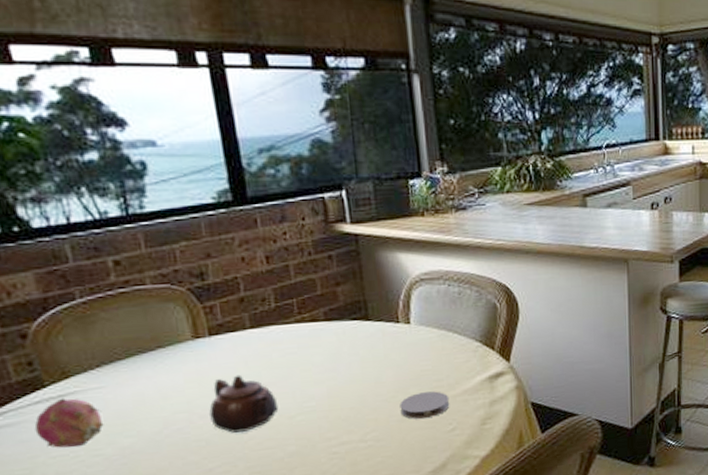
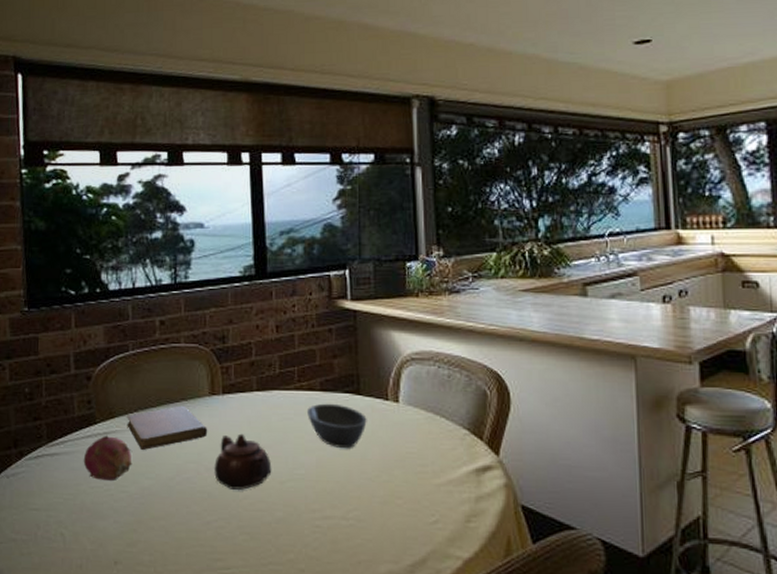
notebook: none [87,353,197,408] -> present [127,405,208,450]
bowl: none [311,332,379,376] -> present [306,403,367,448]
coaster: present [400,391,450,419] -> none [383,476,434,504]

